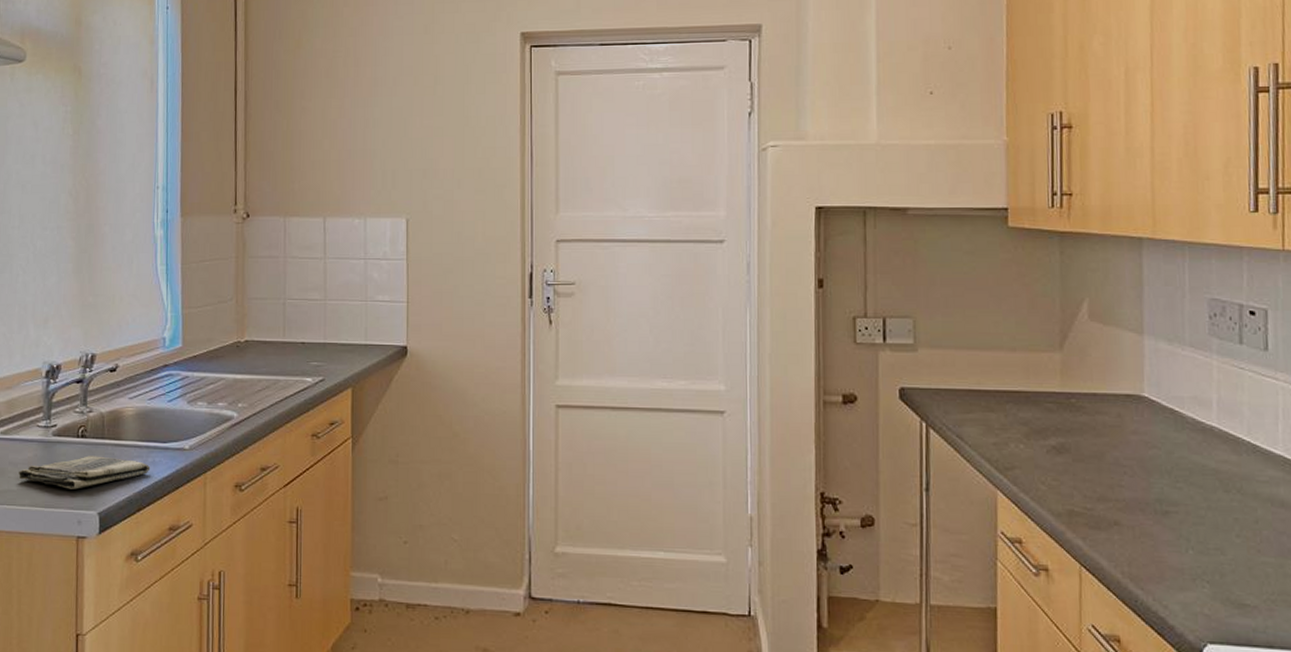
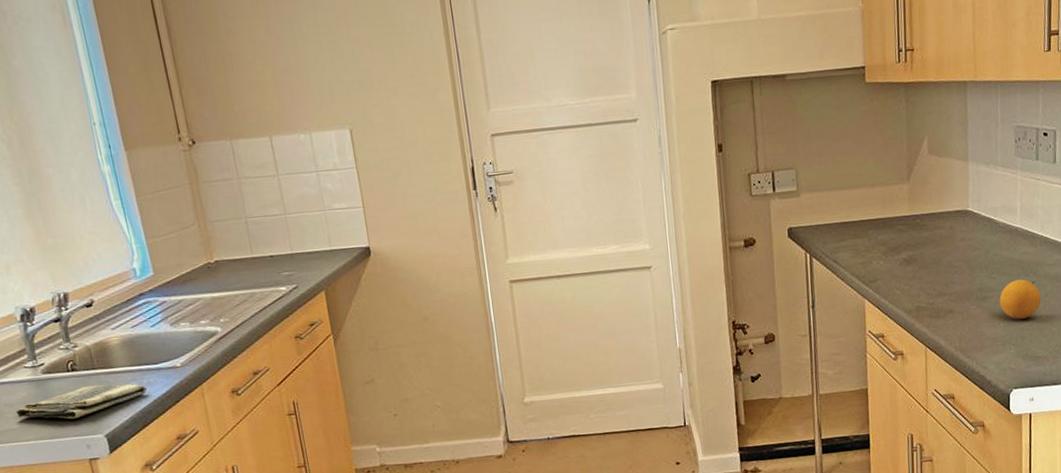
fruit: none [1187,495,1249,550] -> present [999,279,1041,320]

